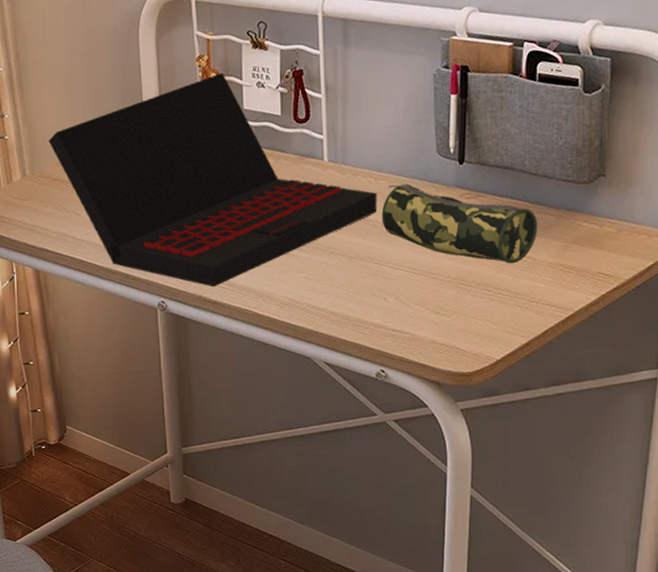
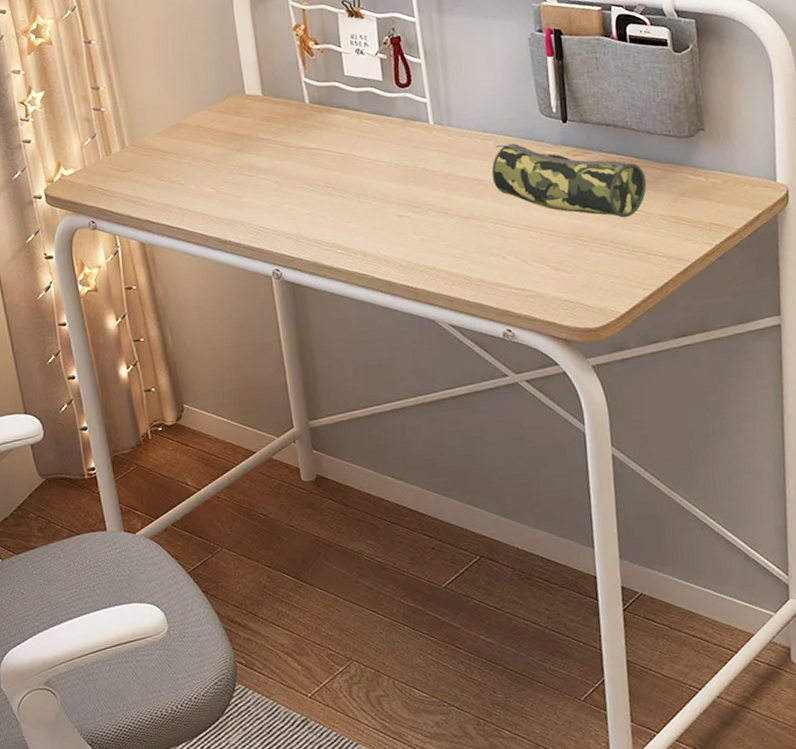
laptop: present [48,72,377,287] -> none [147,40,487,253]

